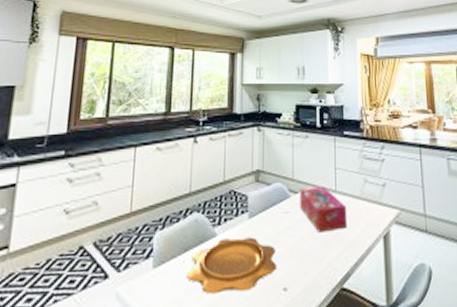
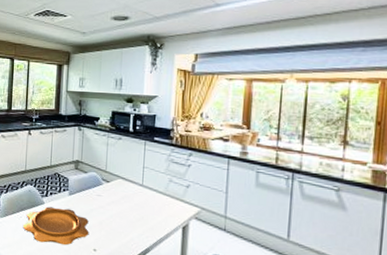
tissue box: present [300,186,348,233] -> none [110,179,151,216]

